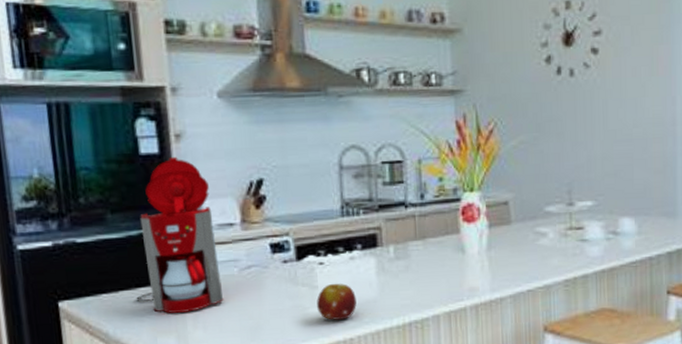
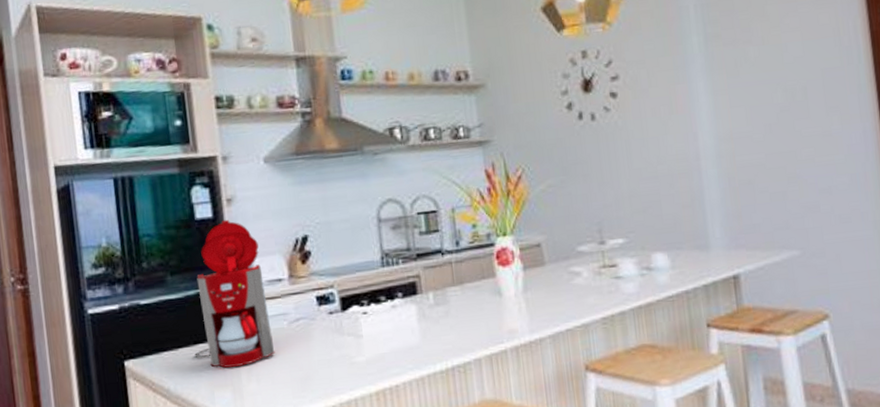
fruit: present [317,283,357,320] -> none [362,331,400,368]

